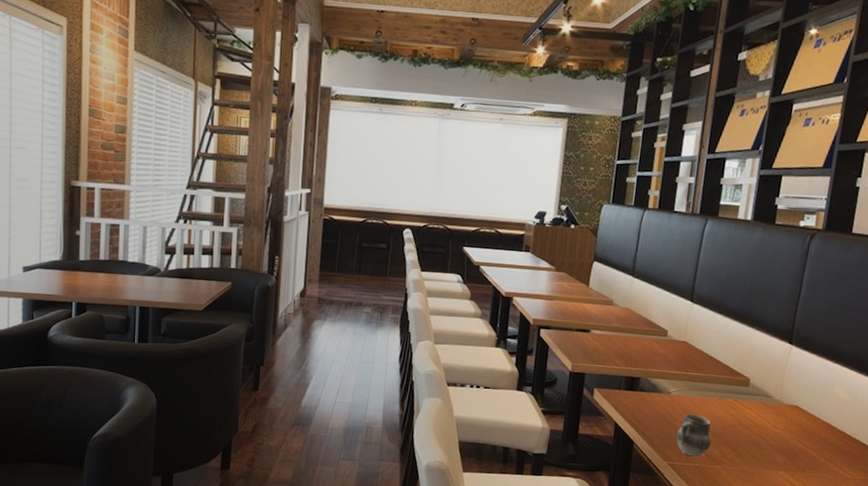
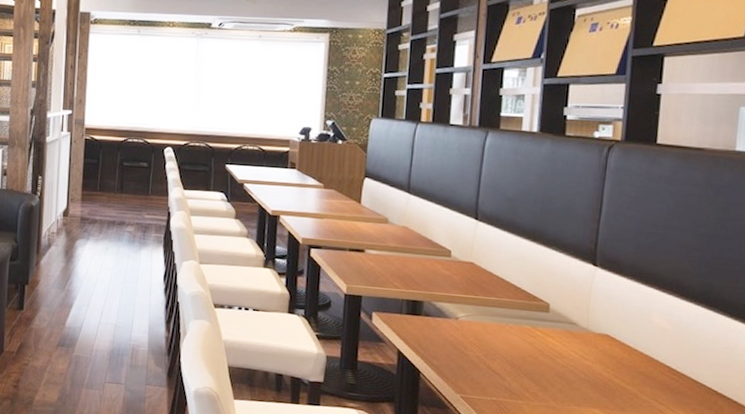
cup: present [676,413,711,457] -> none [468,341,509,390]

